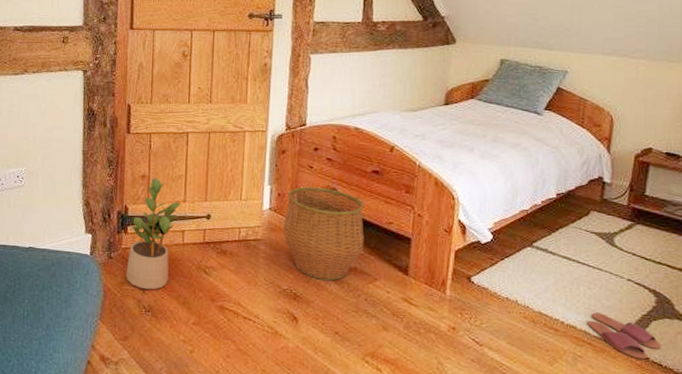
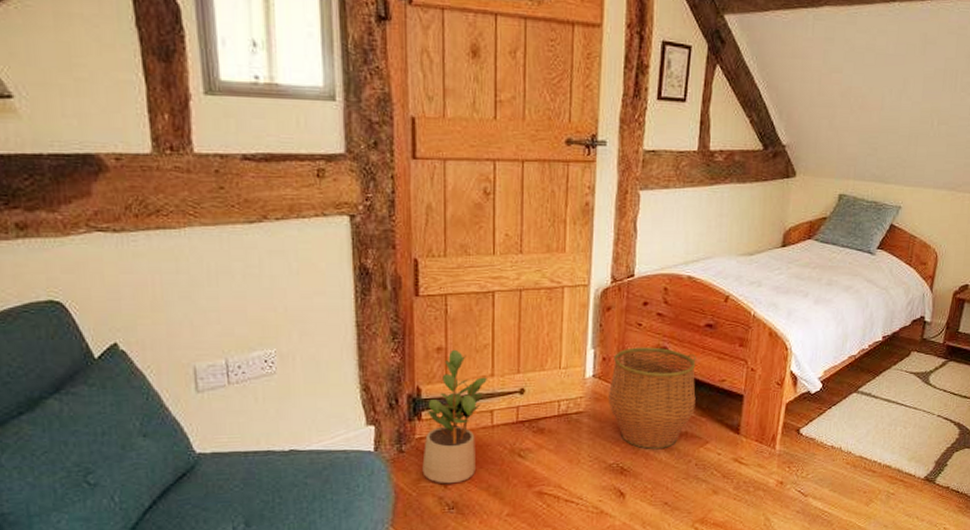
slippers: present [587,312,661,360] -> none [900,450,959,489]

